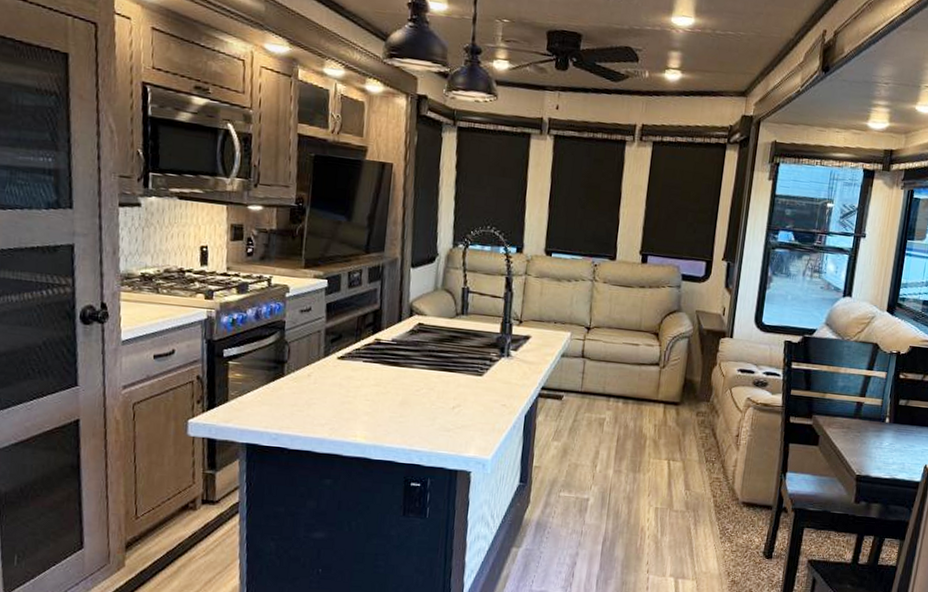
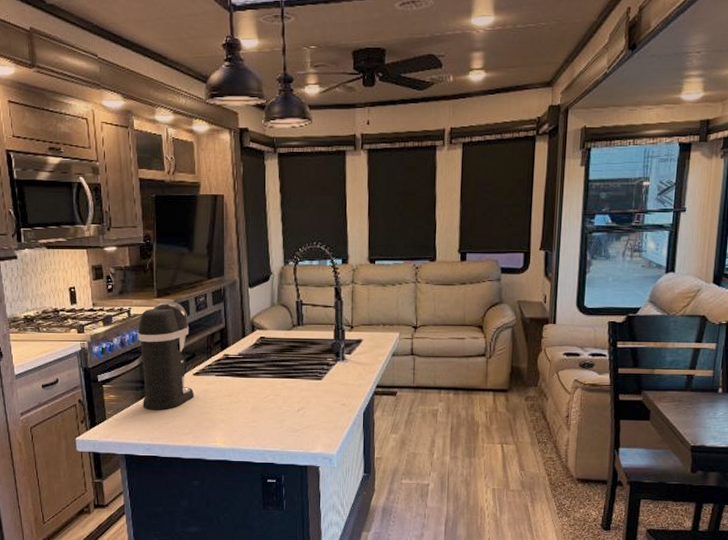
coffee maker: none [274,273,339,395] -> present [138,301,195,410]

